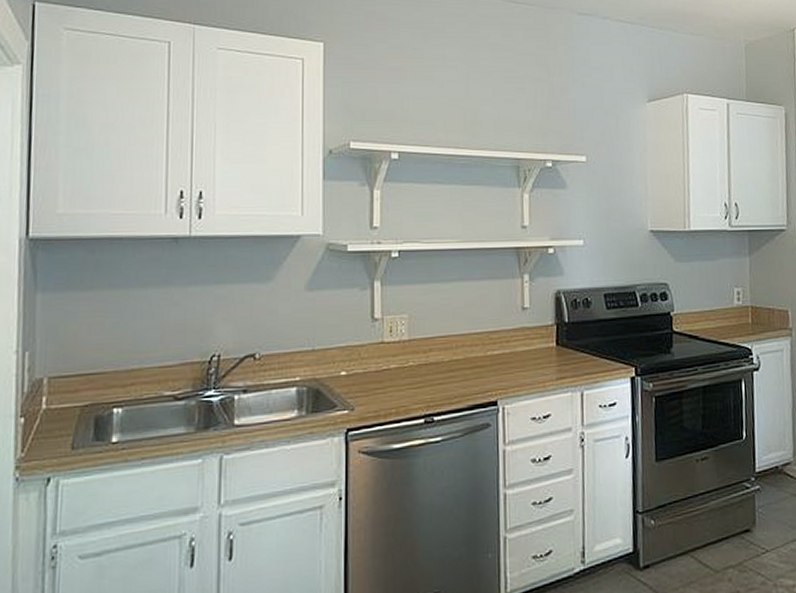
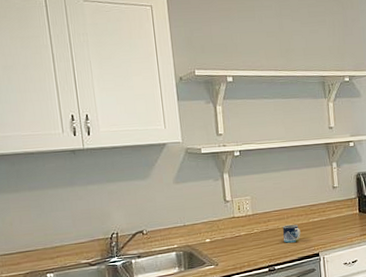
mug: none [449,357,474,384] -> present [283,224,301,243]

